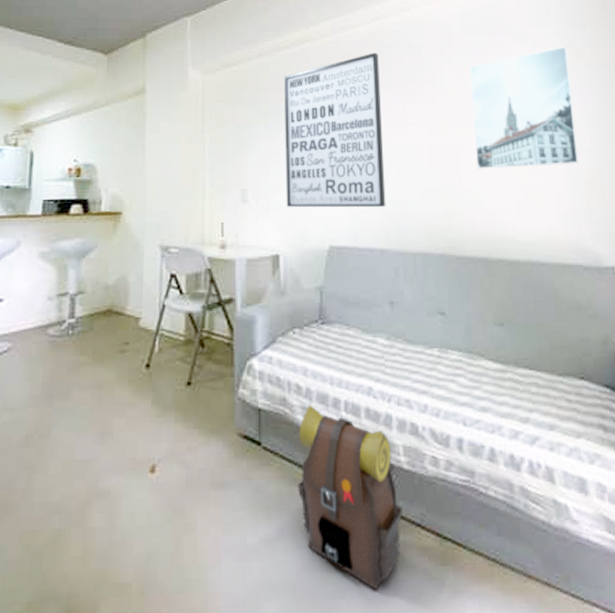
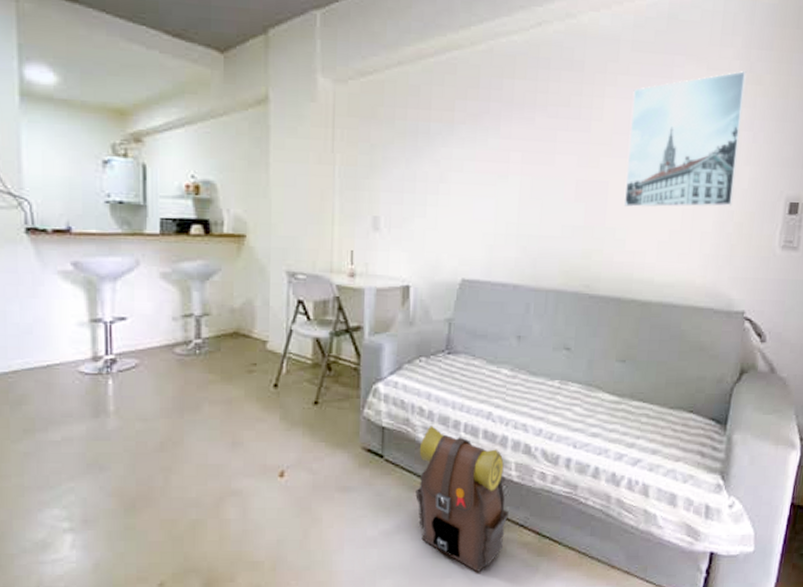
wall art: present [283,52,386,207] -> none [419,67,534,242]

